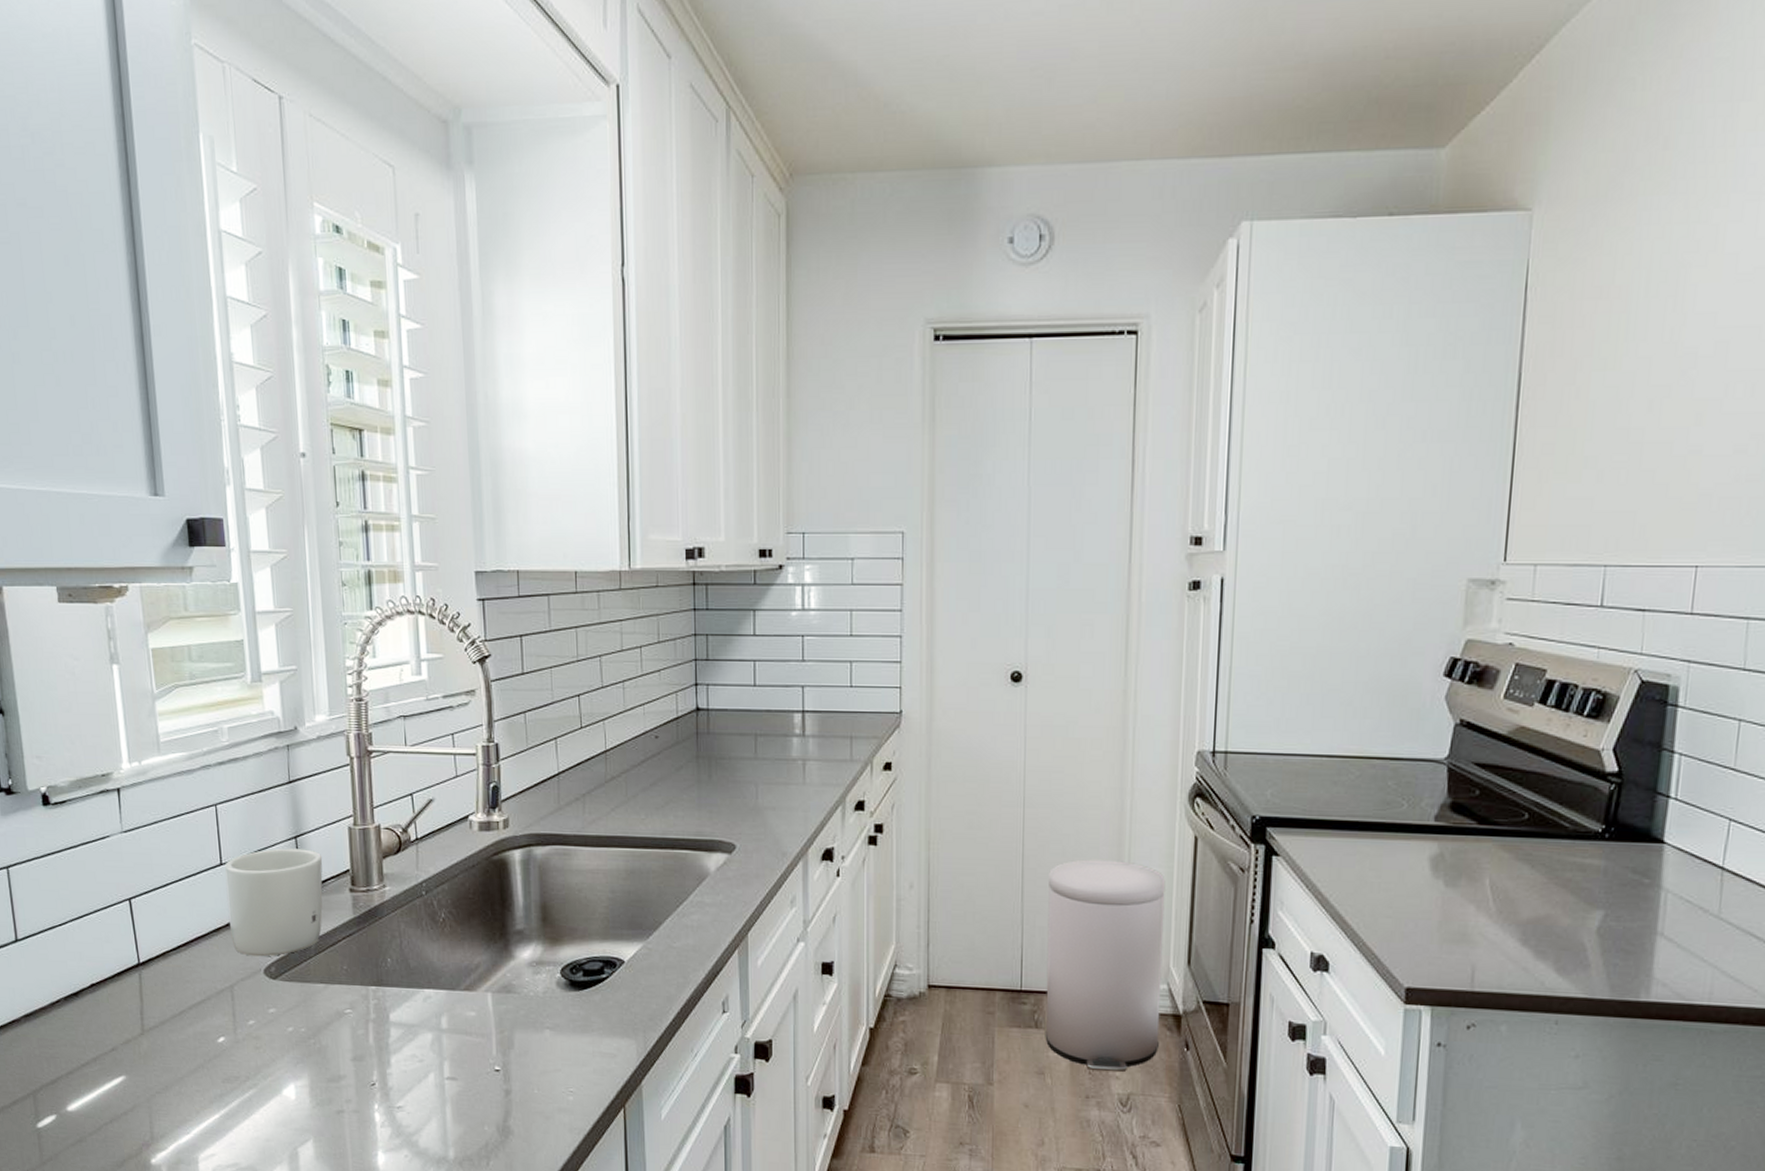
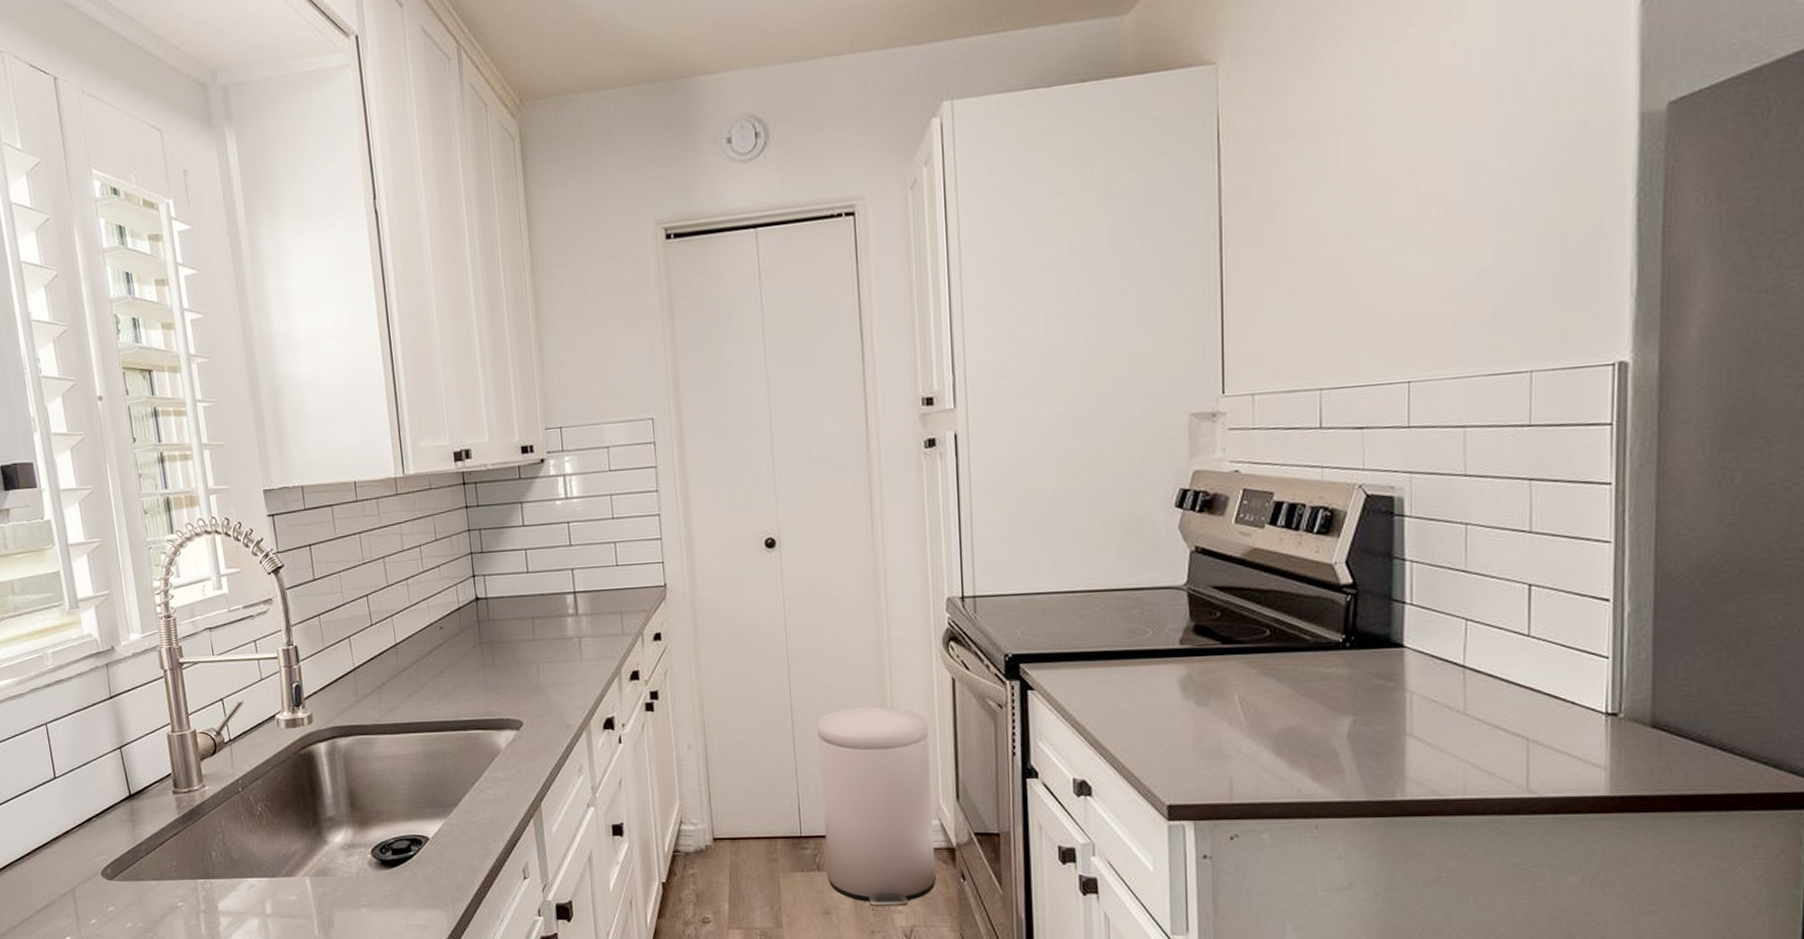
mug: present [224,848,323,957] -> none [58,758,151,860]

